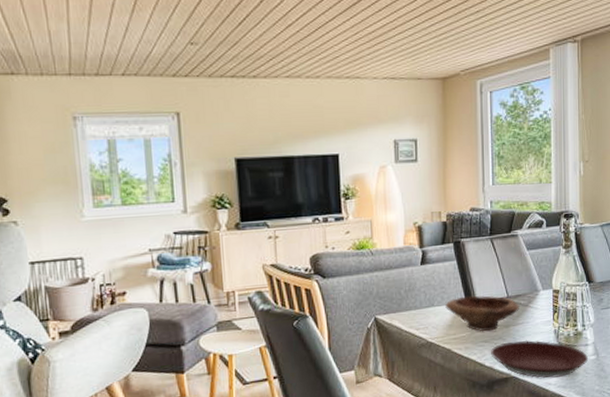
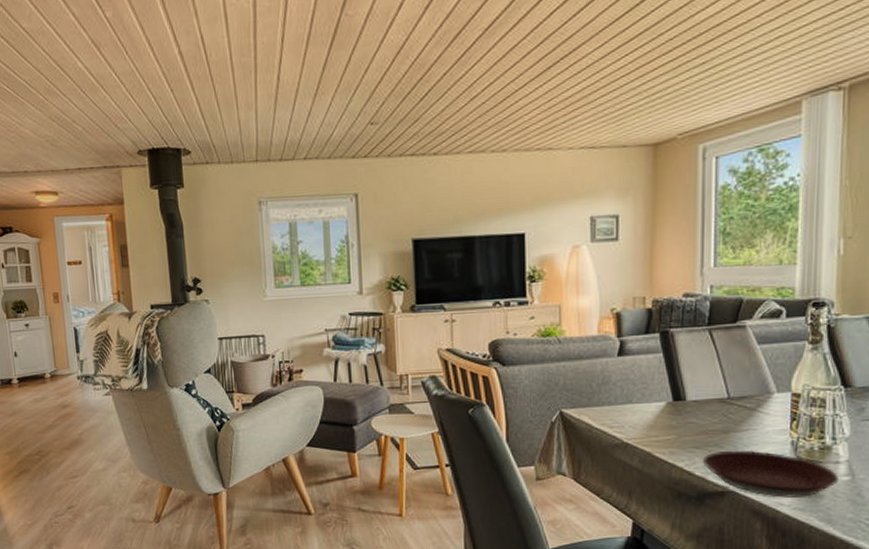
bowl: present [445,295,519,332] -> none [647,394,744,437]

